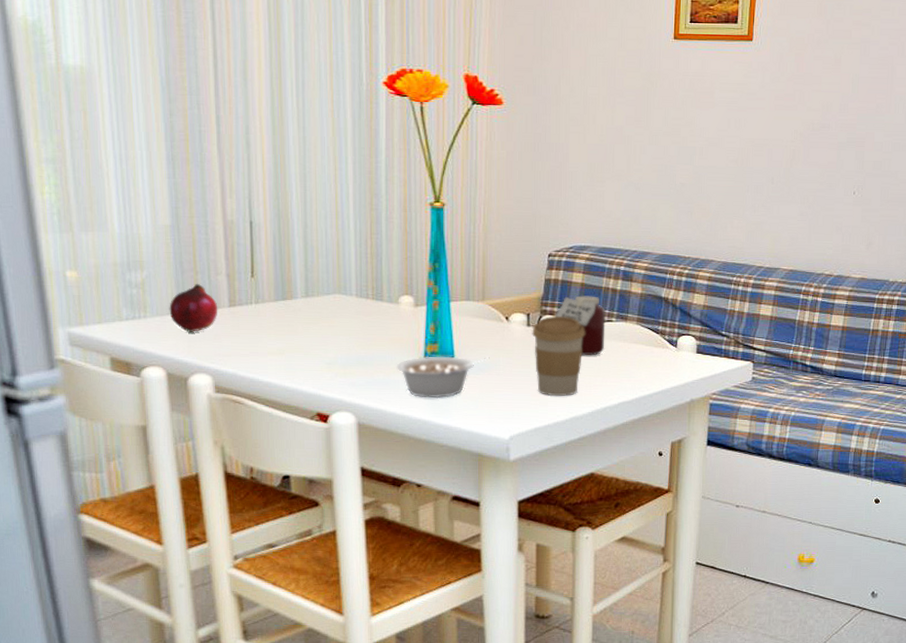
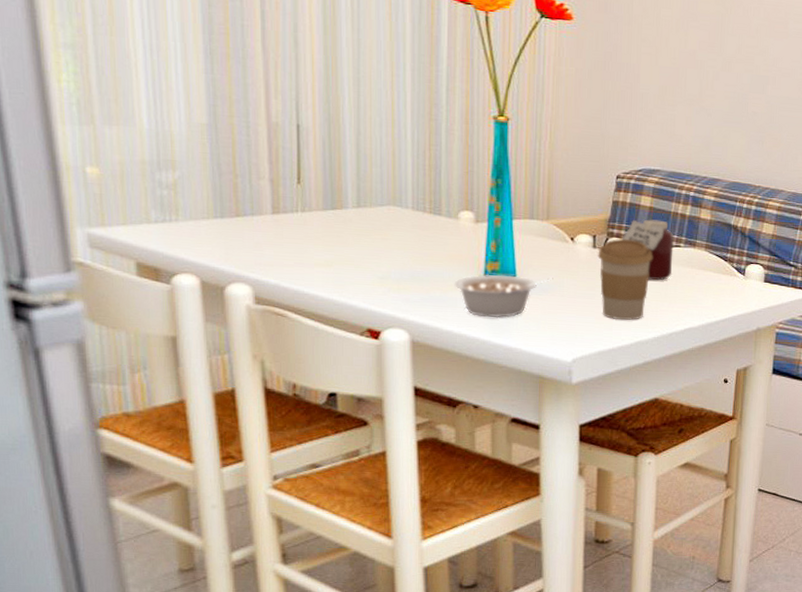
fruit: present [169,284,218,333] -> none [204,188,260,240]

